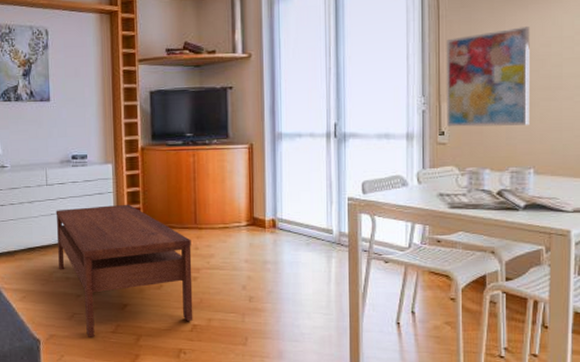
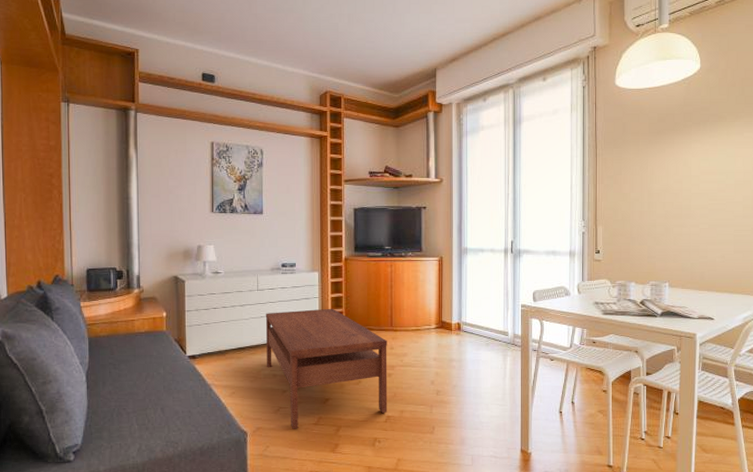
wall art: present [447,27,530,127] -> none [602,166,667,247]

